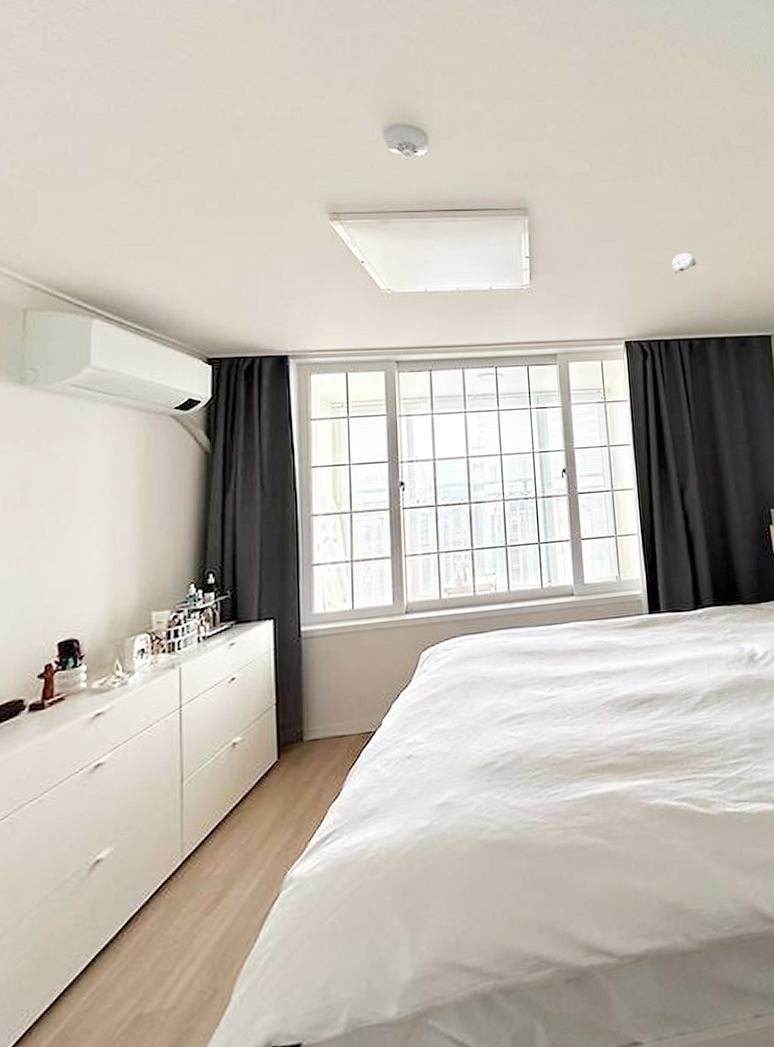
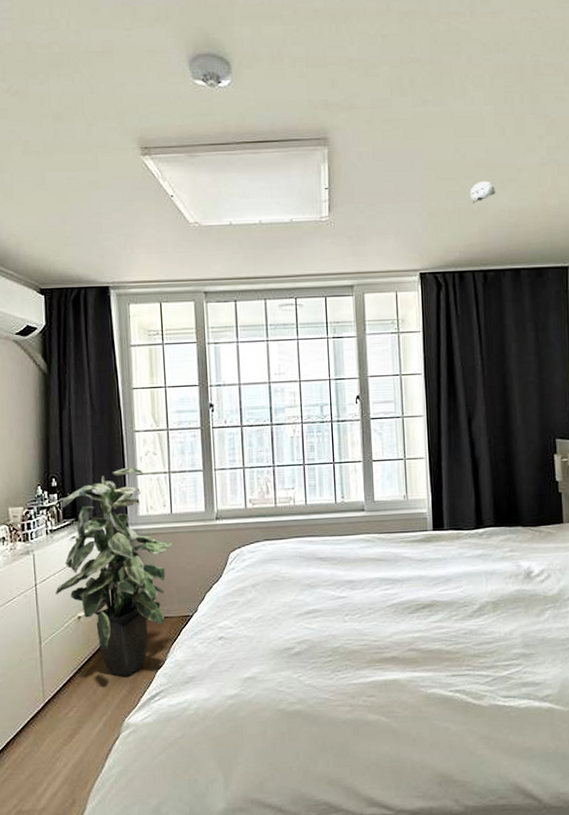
indoor plant: none [205,557,355,817] -> present [55,468,174,677]

